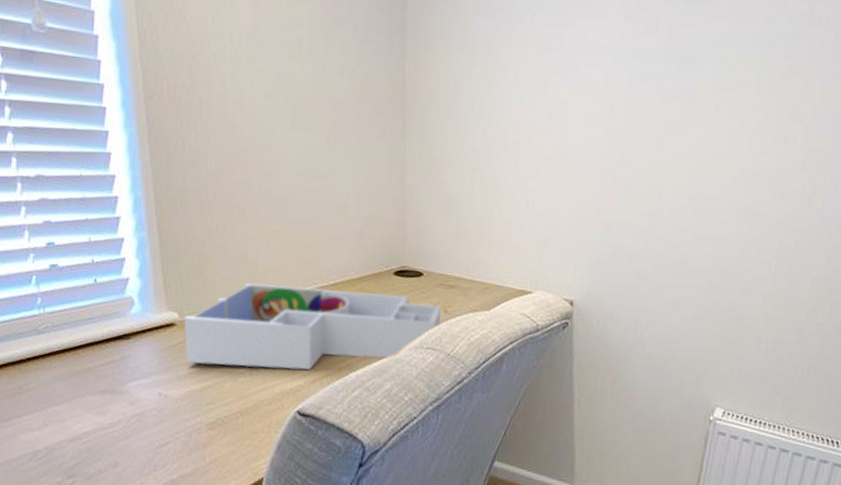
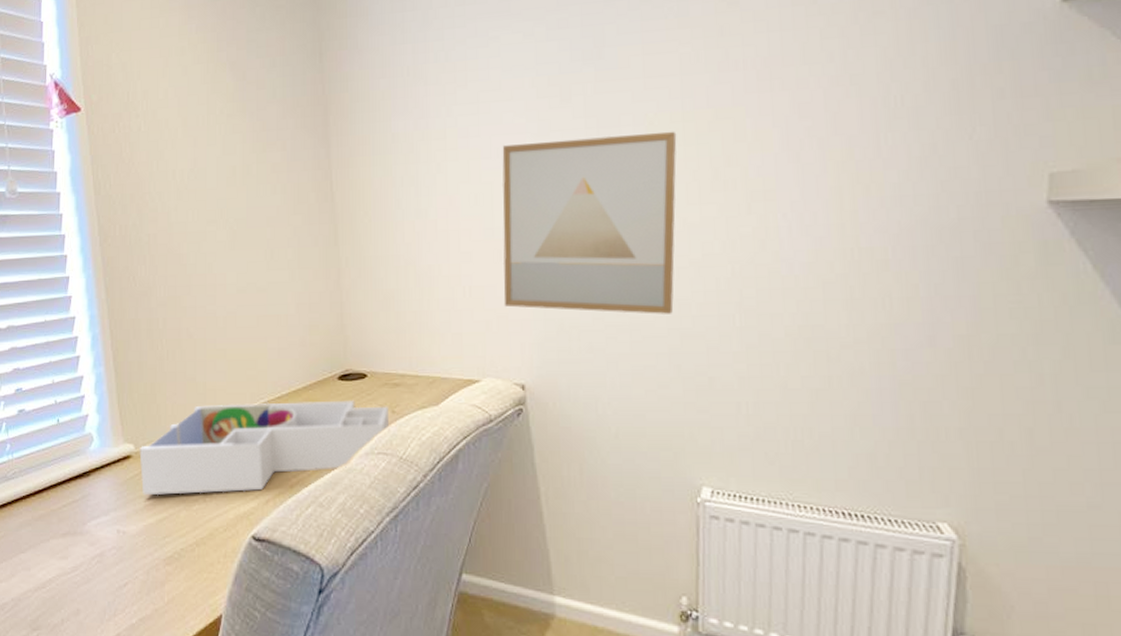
wall art: none [564,64,752,253] -> present [502,131,677,314]

